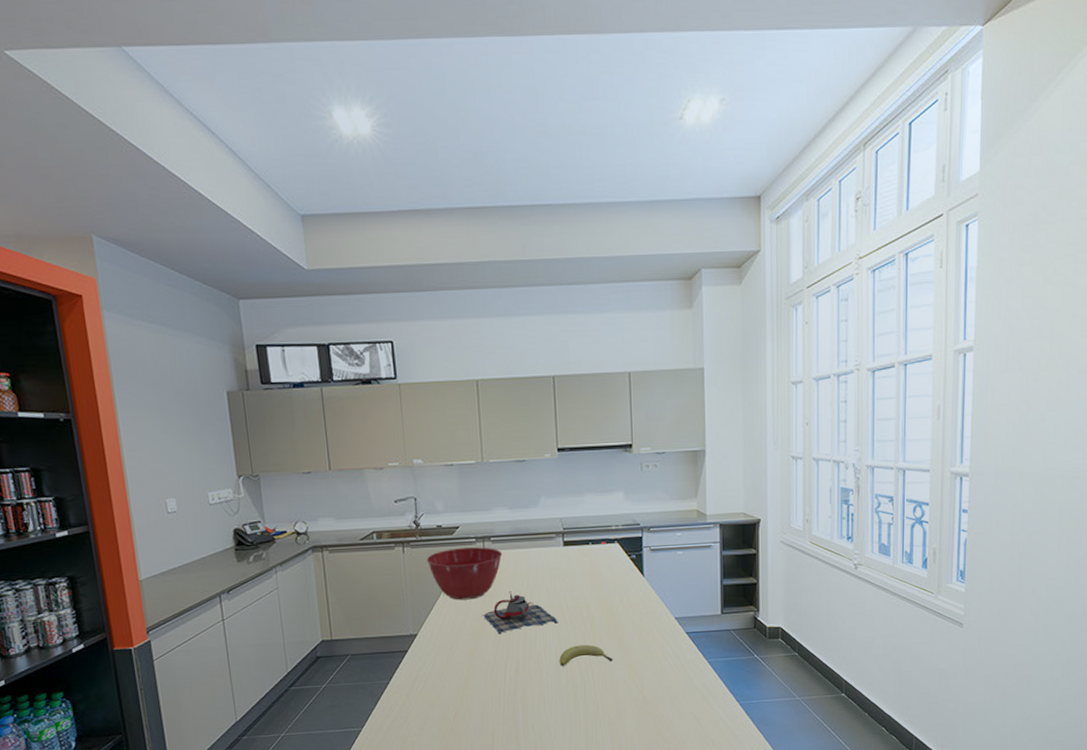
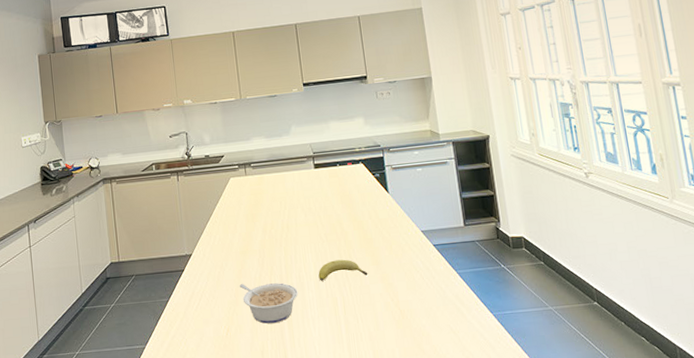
mixing bowl: present [426,547,503,600] -> none [197,172,262,222]
legume: none [470,667,535,709] -> present [239,283,298,324]
teapot: present [481,591,558,634] -> none [246,211,315,252]

